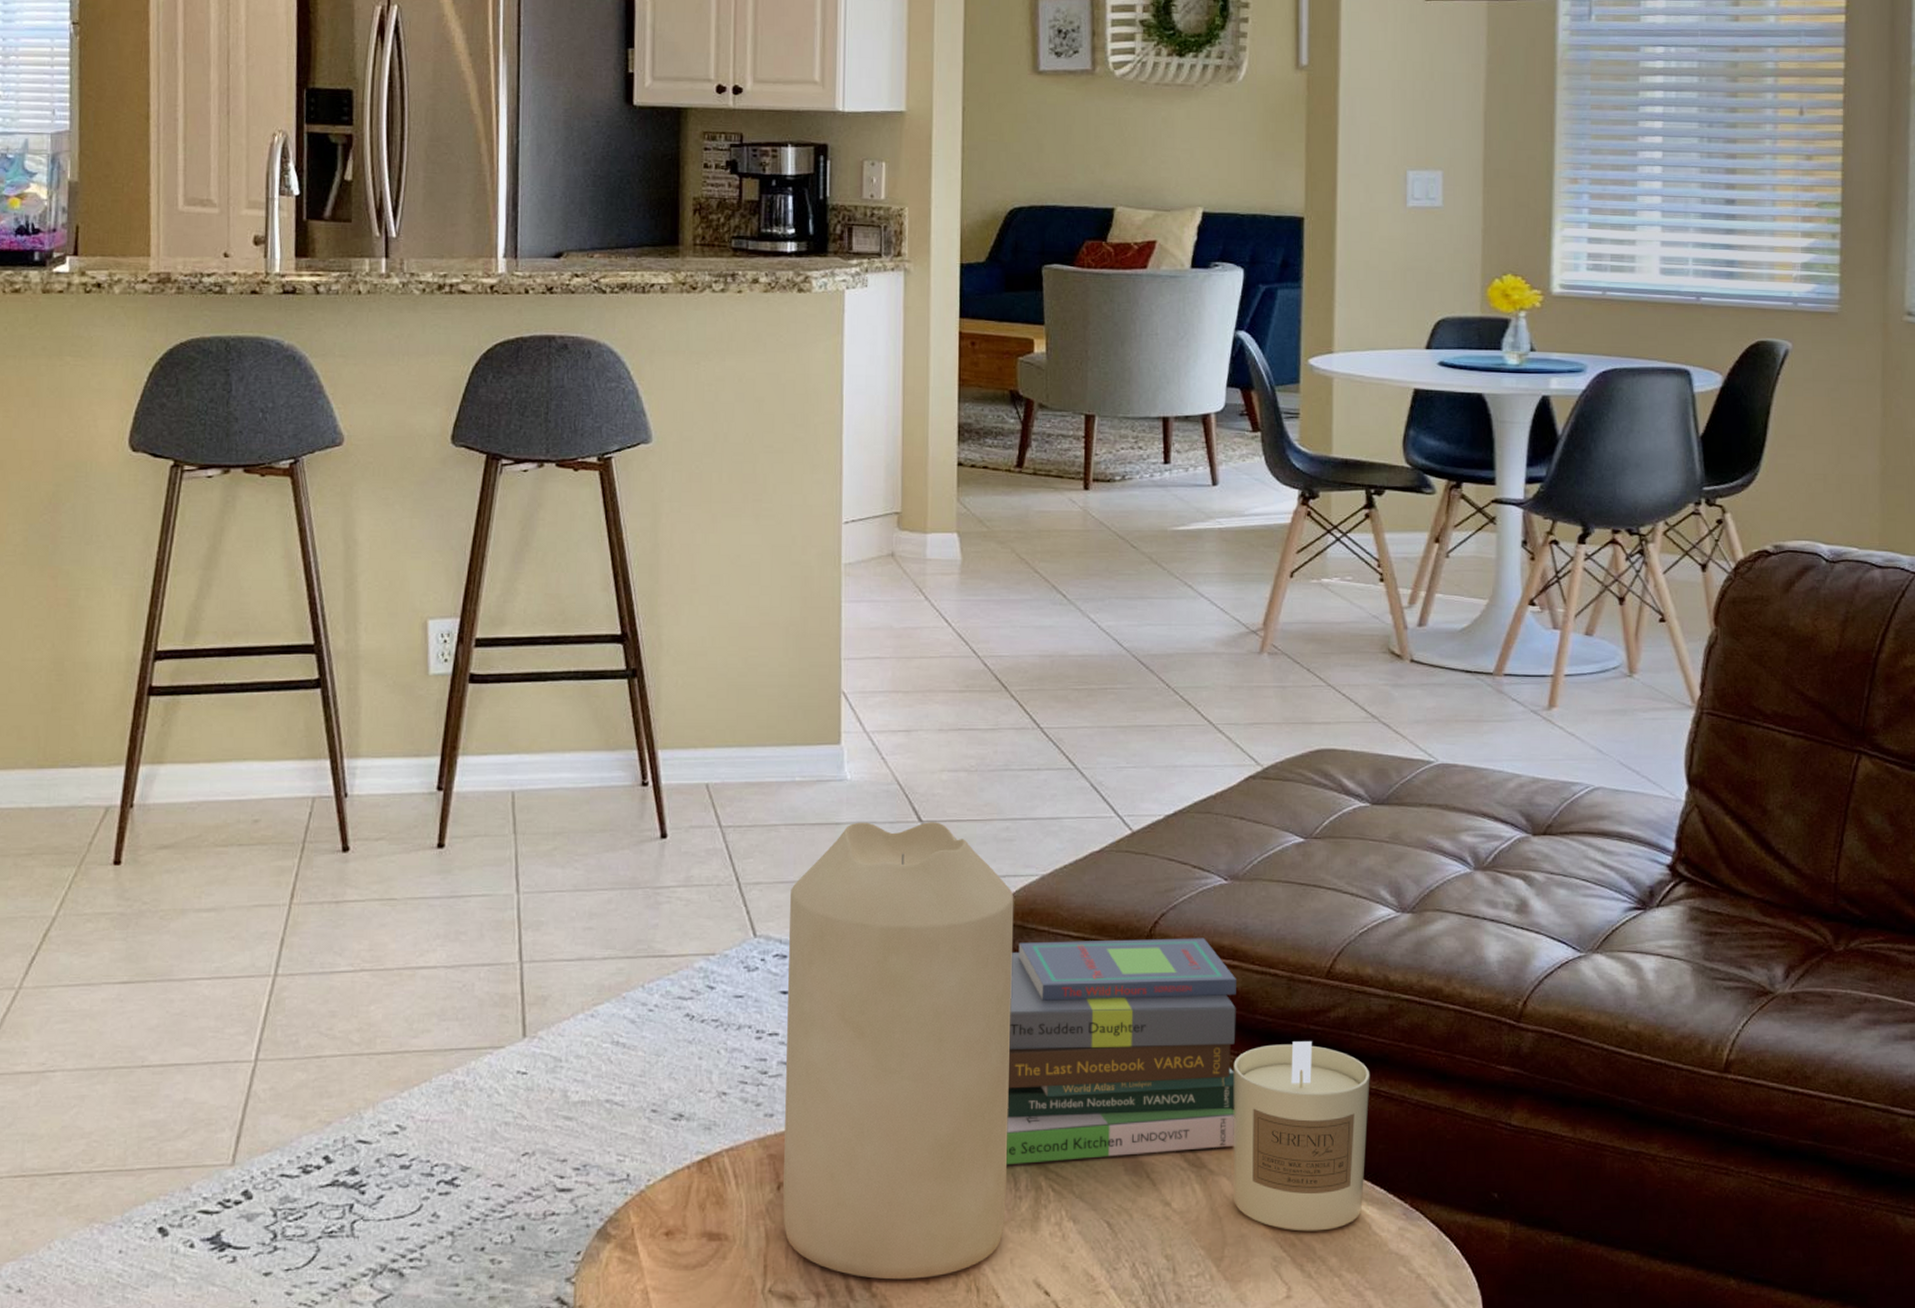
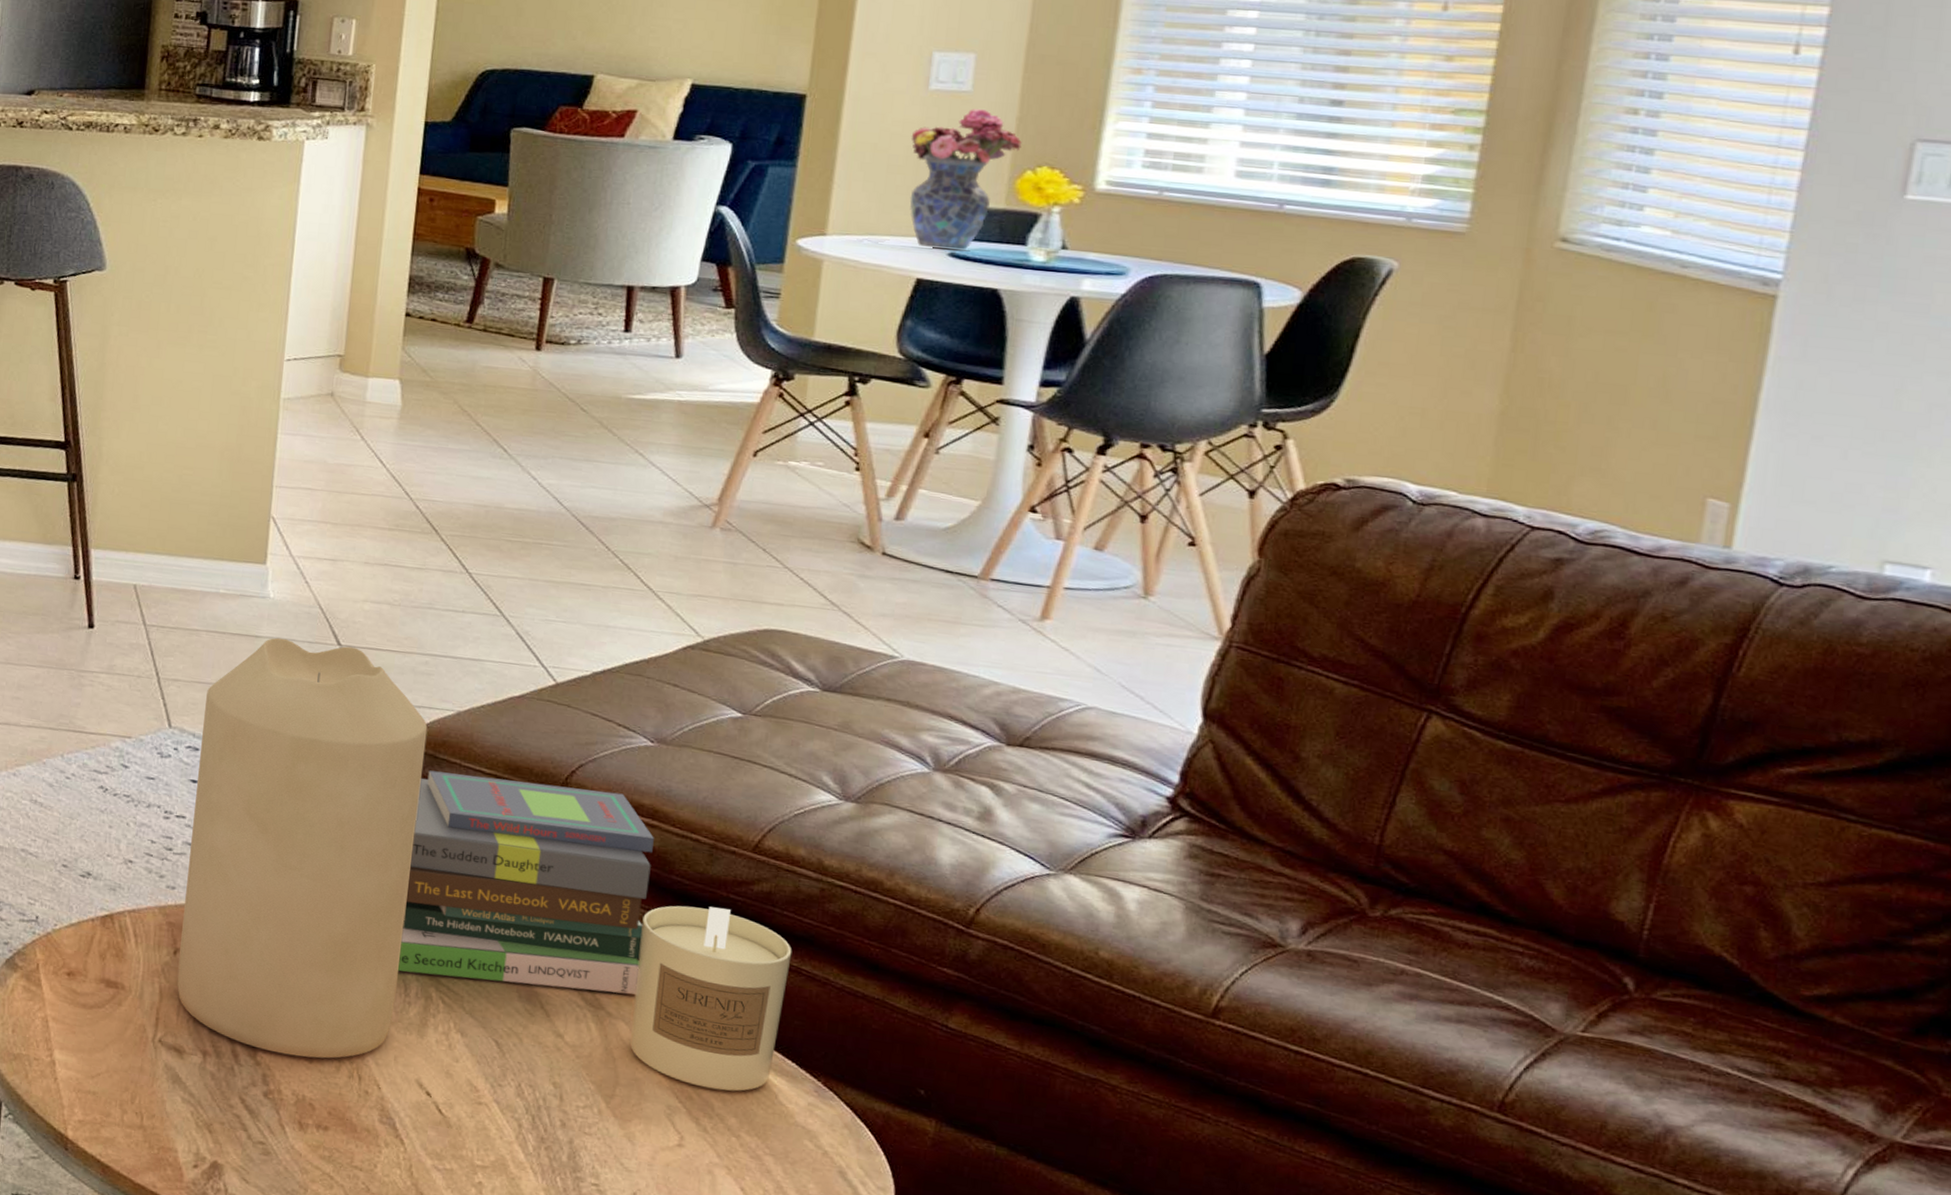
flower arrangement: none [1396,223,1488,359] -> present [910,109,1022,250]

